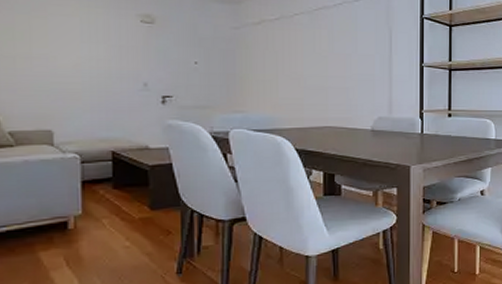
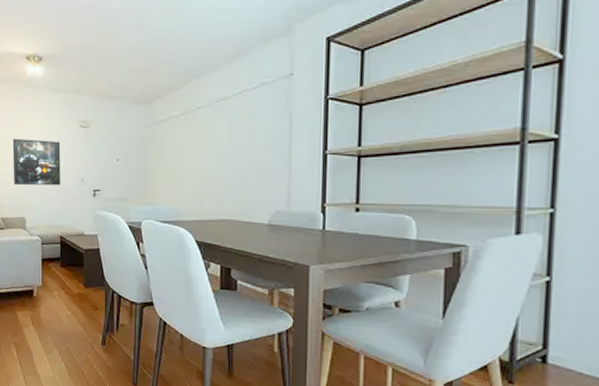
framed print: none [28,28,112,91] -> present [12,138,61,186]

